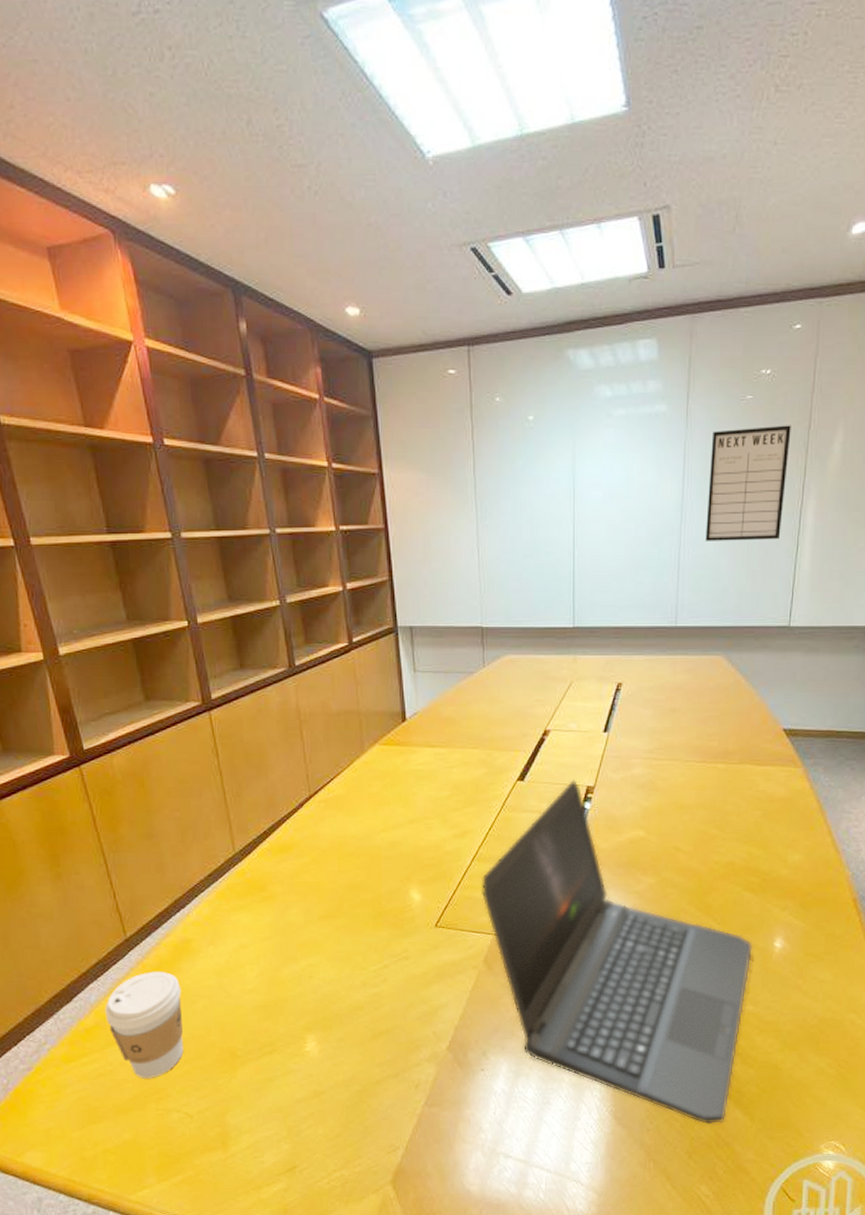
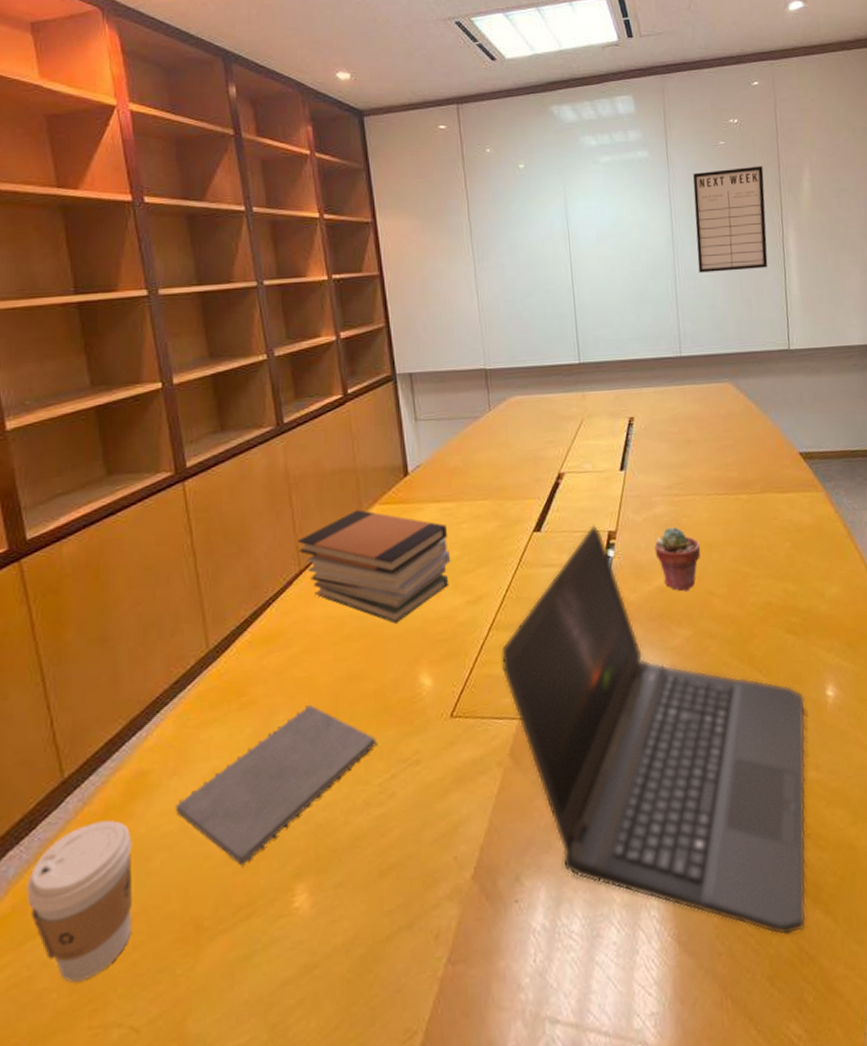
notepad: none [213,905,374,1016] -> present [175,705,378,865]
book stack: none [308,748,442,847] -> present [298,509,451,624]
potted succulent: none [629,787,673,845] -> present [654,526,701,592]

